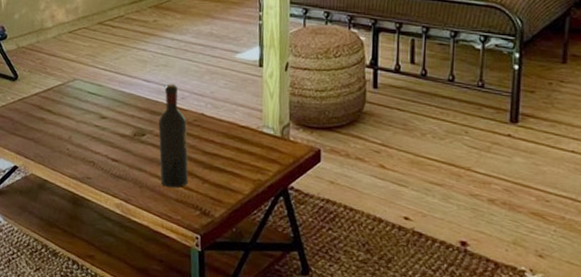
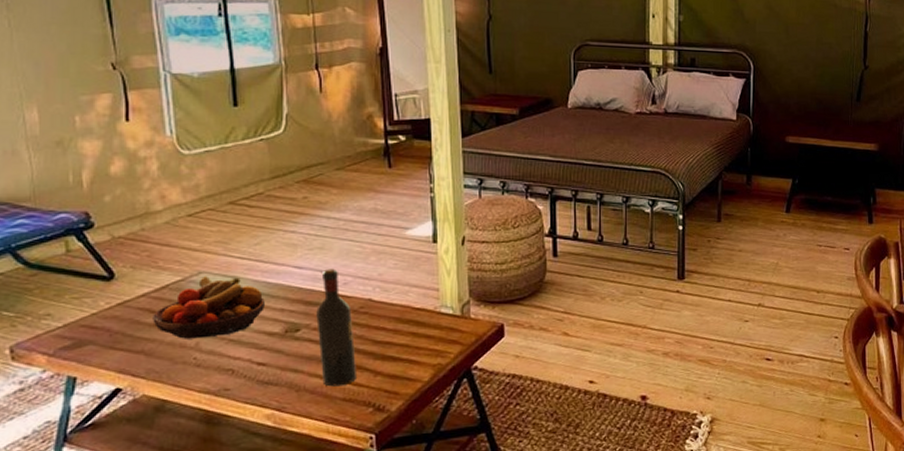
fruit bowl: none [41,82,120,134] -> present [153,275,265,339]

